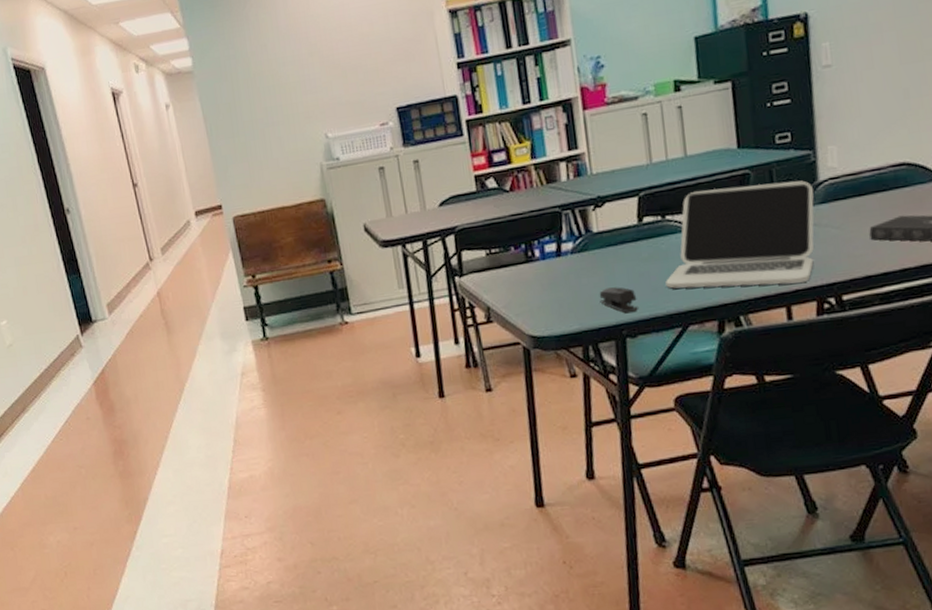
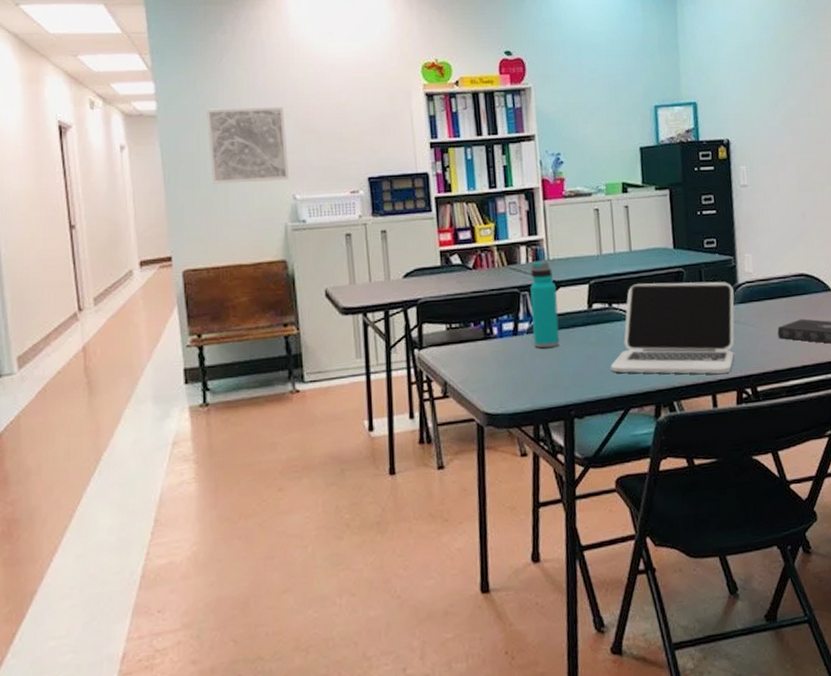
wall art: none [237,46,321,132] -> present [207,107,290,184]
water bottle: none [572,176,608,268] -> present [530,261,560,348]
stapler: present [599,287,638,313] -> none [551,368,586,393]

